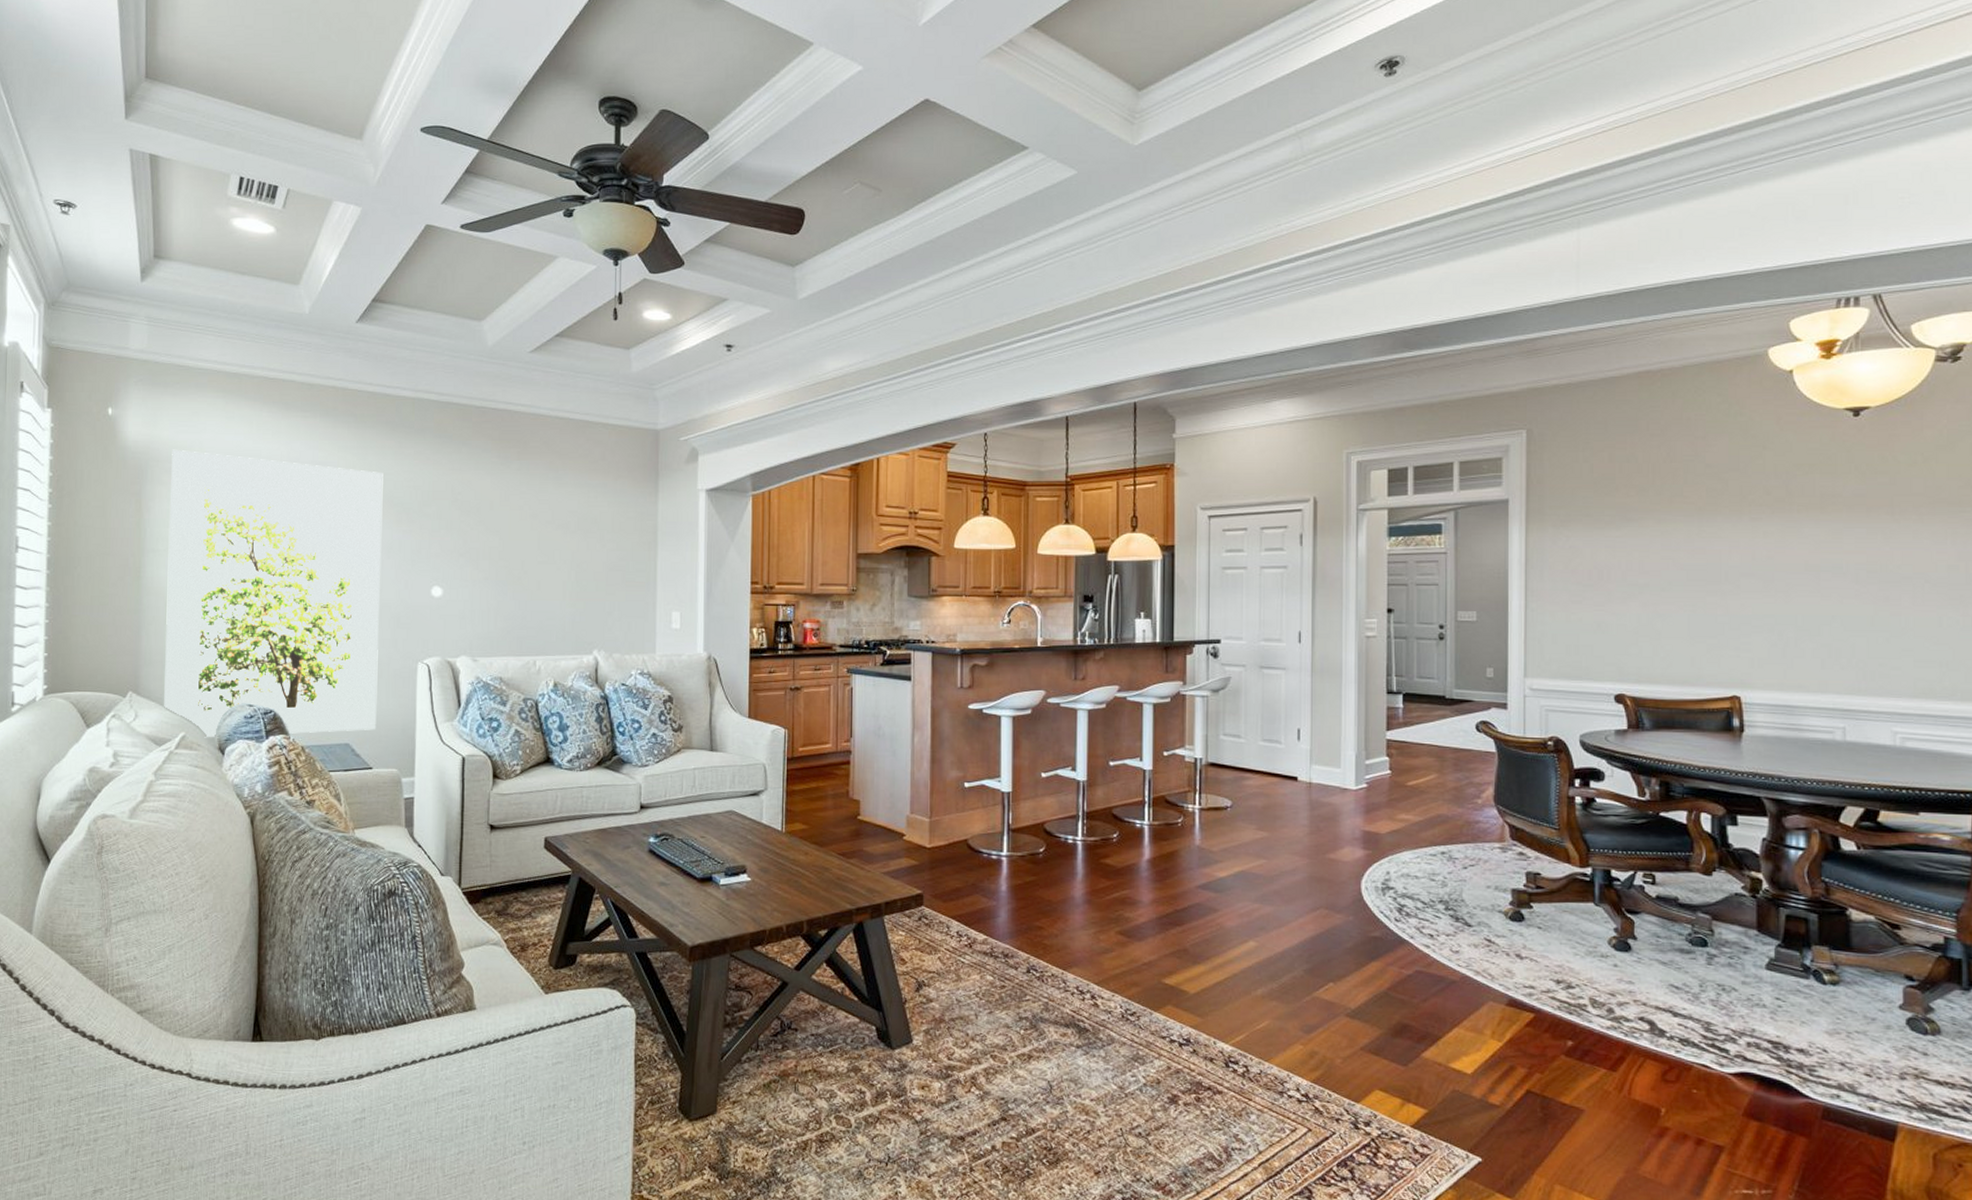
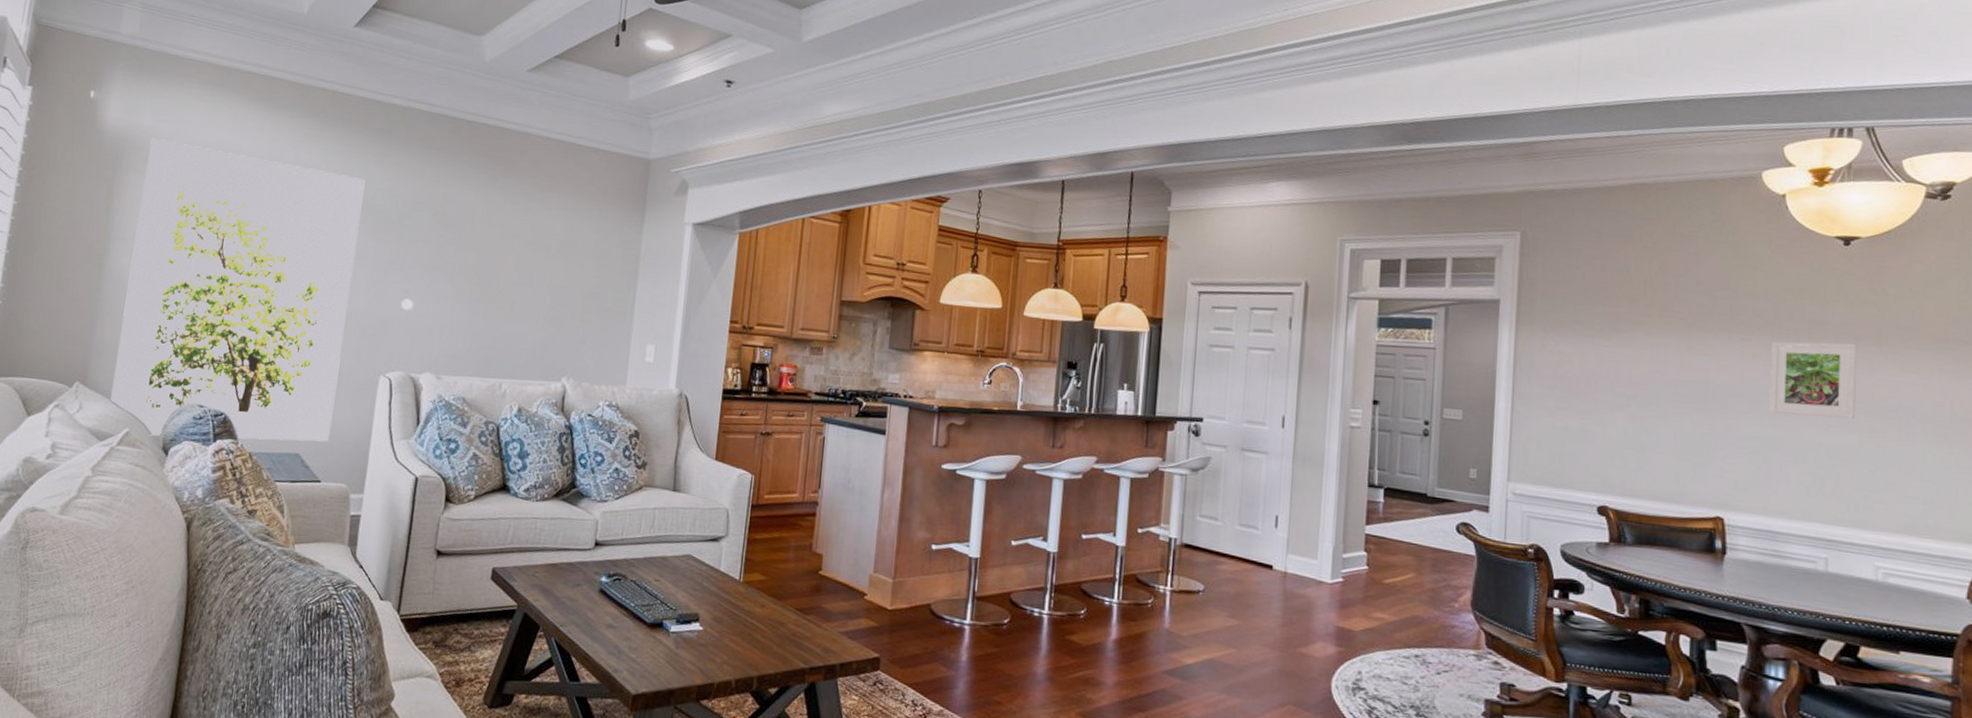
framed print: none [1783,514,1869,591] -> present [1770,341,1857,419]

